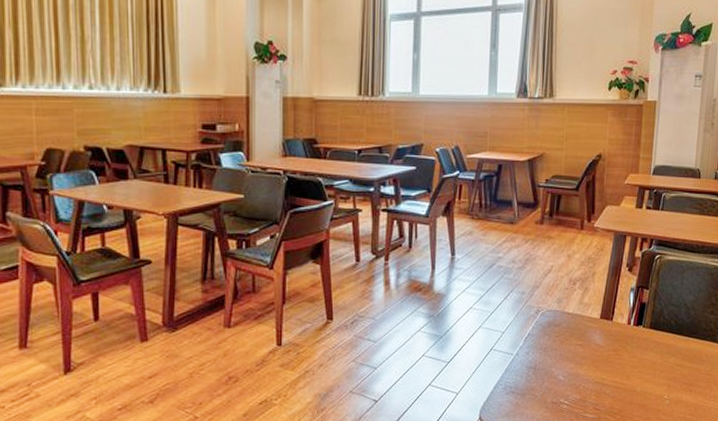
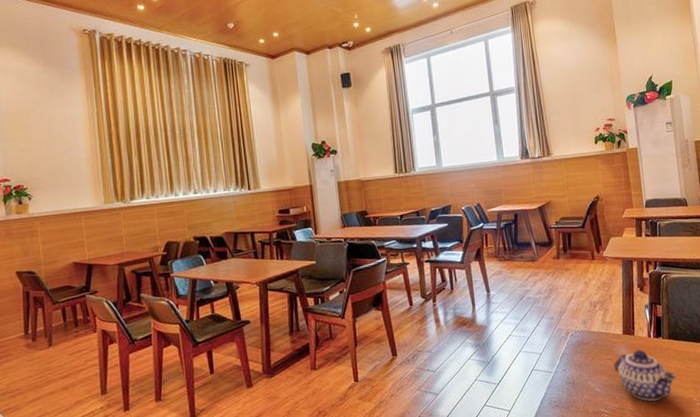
teapot: none [583,337,651,395] -> present [613,349,677,401]

